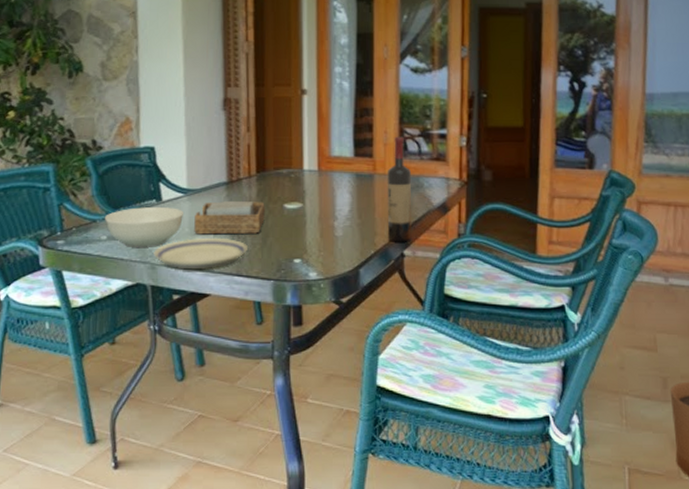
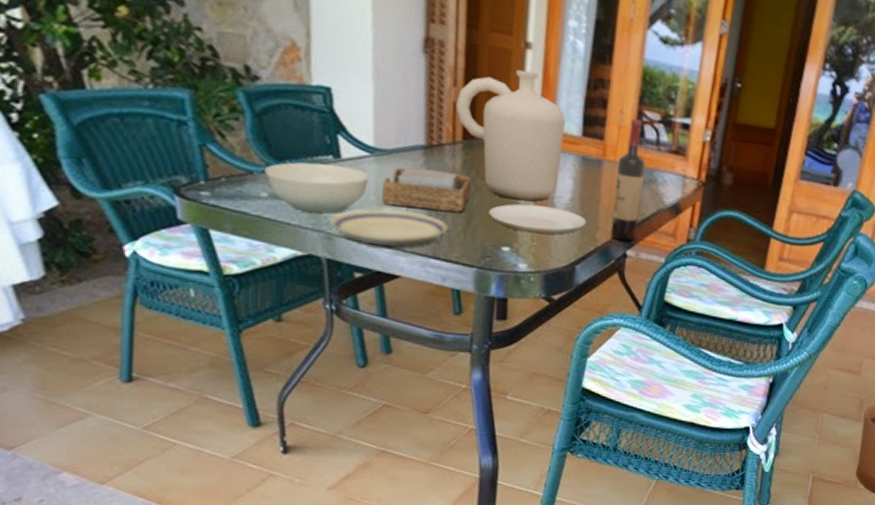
water jug: none [250,111,339,217] -> present [456,69,566,202]
plate: none [281,220,365,244] -> present [489,204,587,235]

